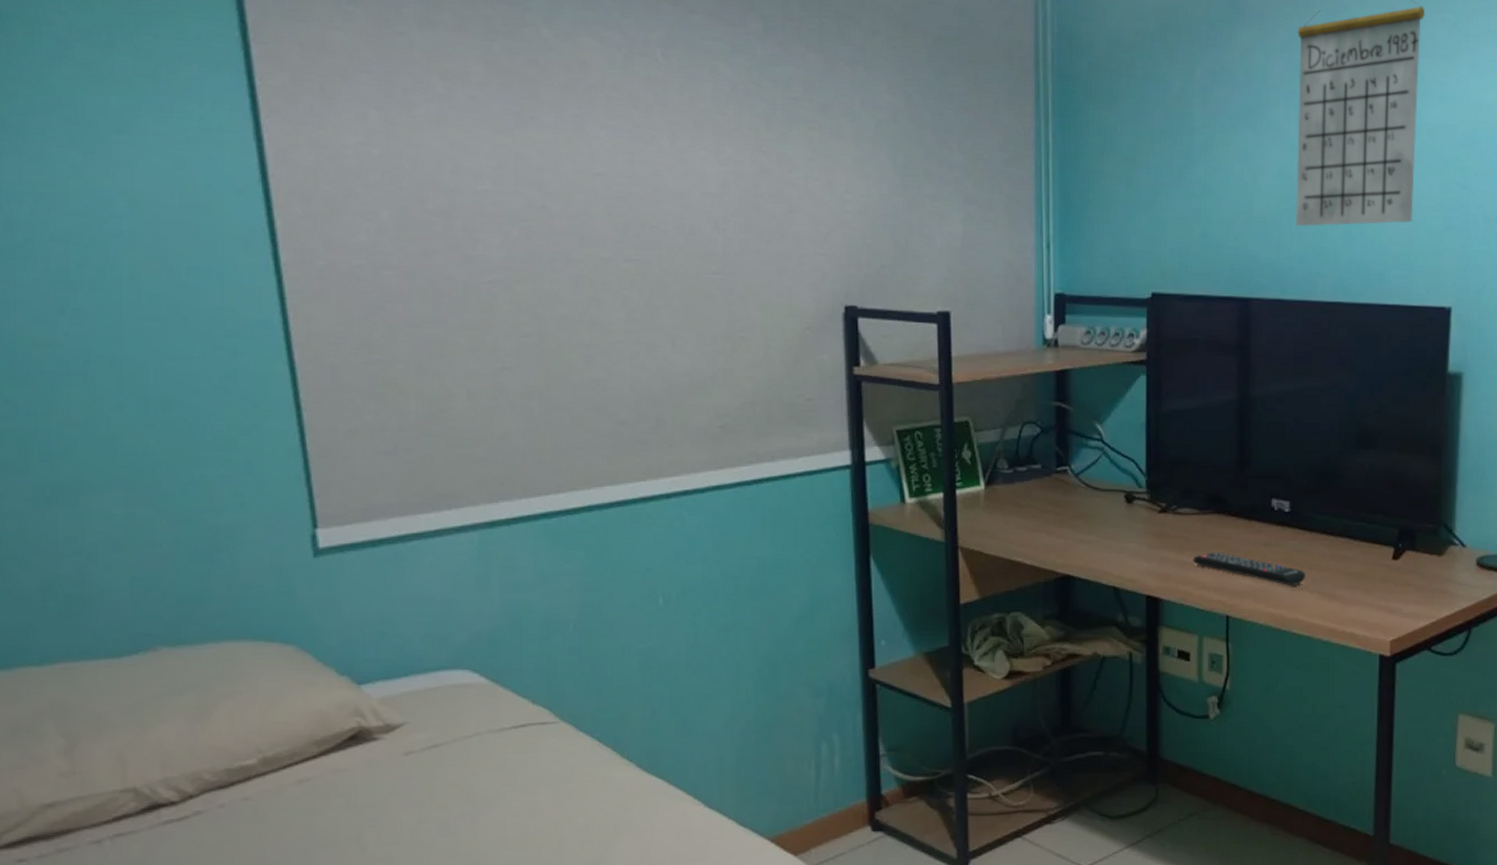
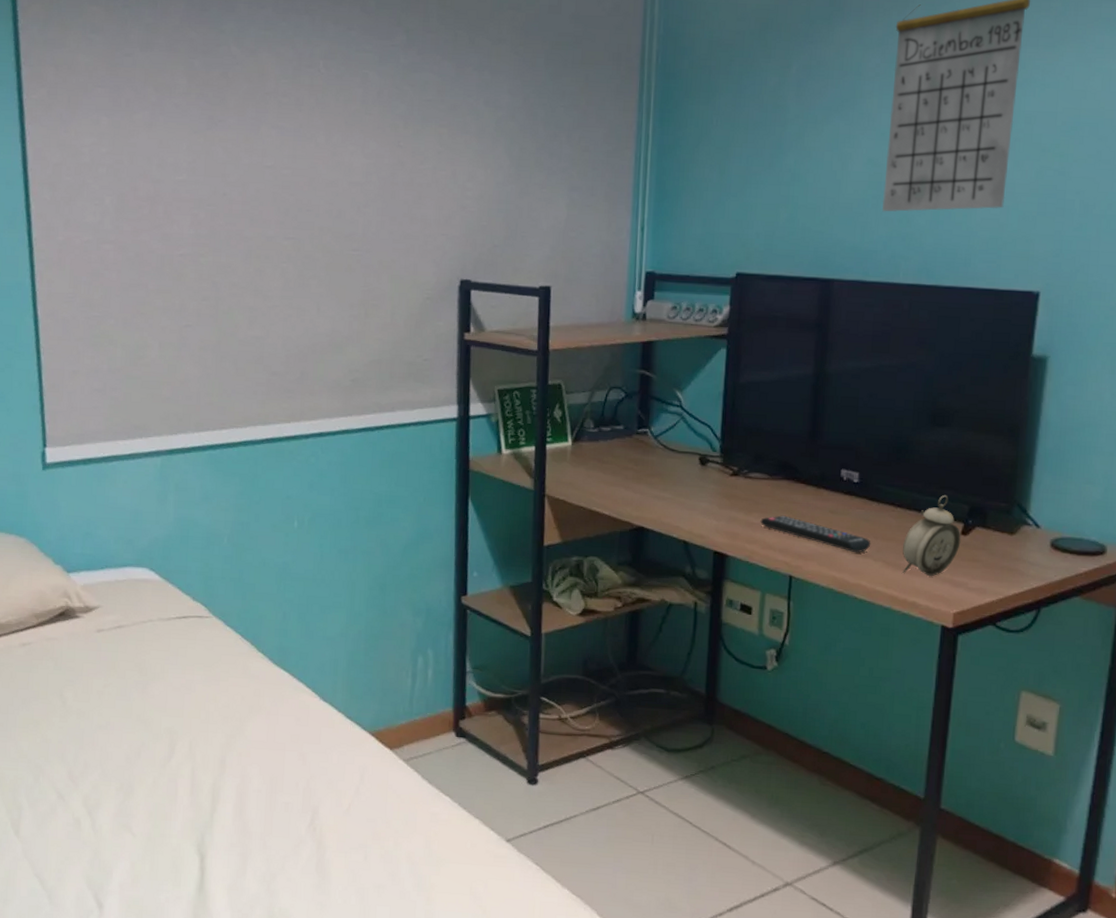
alarm clock: none [1336,520,1393,605] -> present [902,495,961,576]

